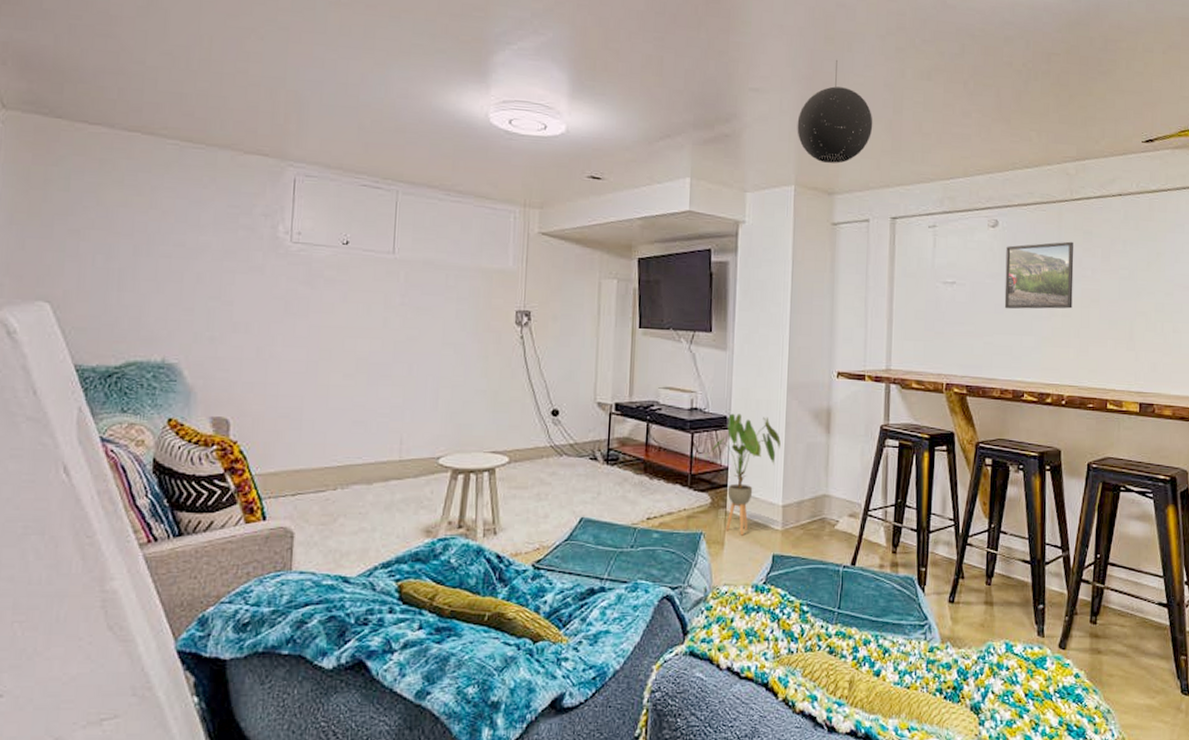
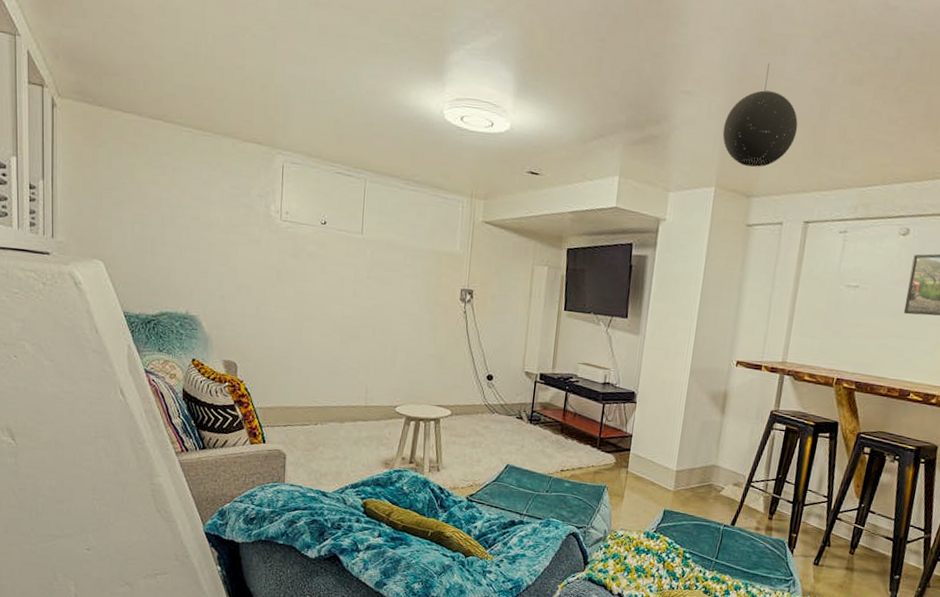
house plant: present [710,413,781,536] -> none [618,390,680,492]

